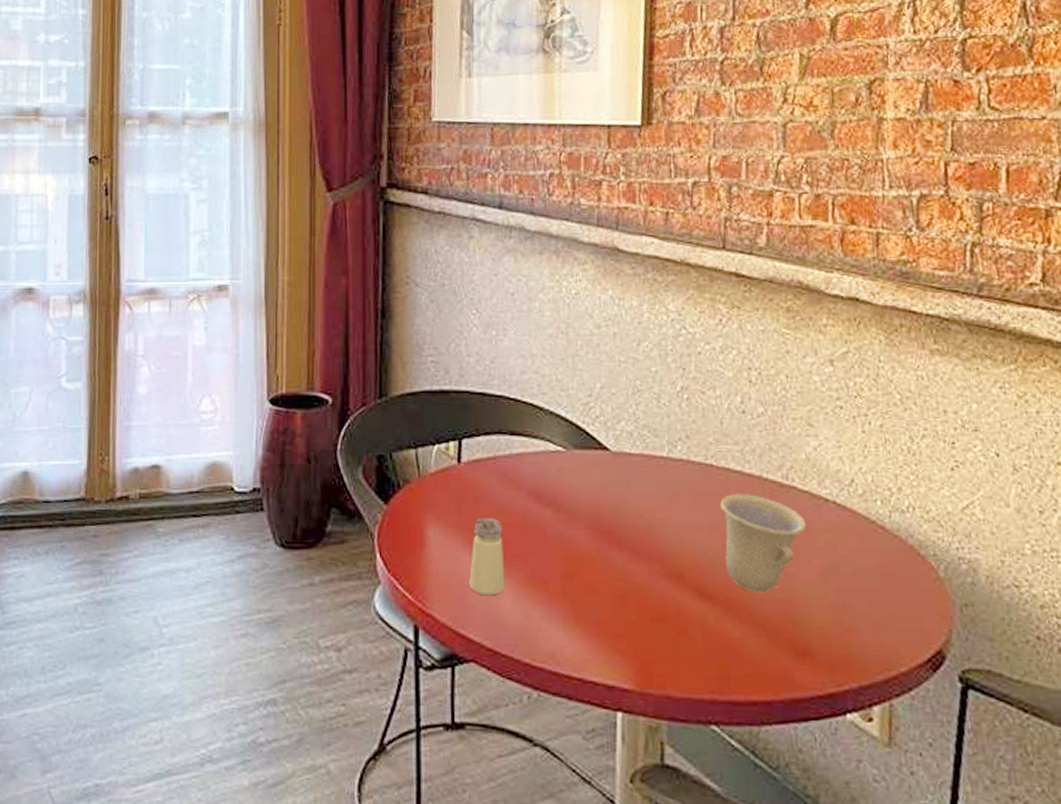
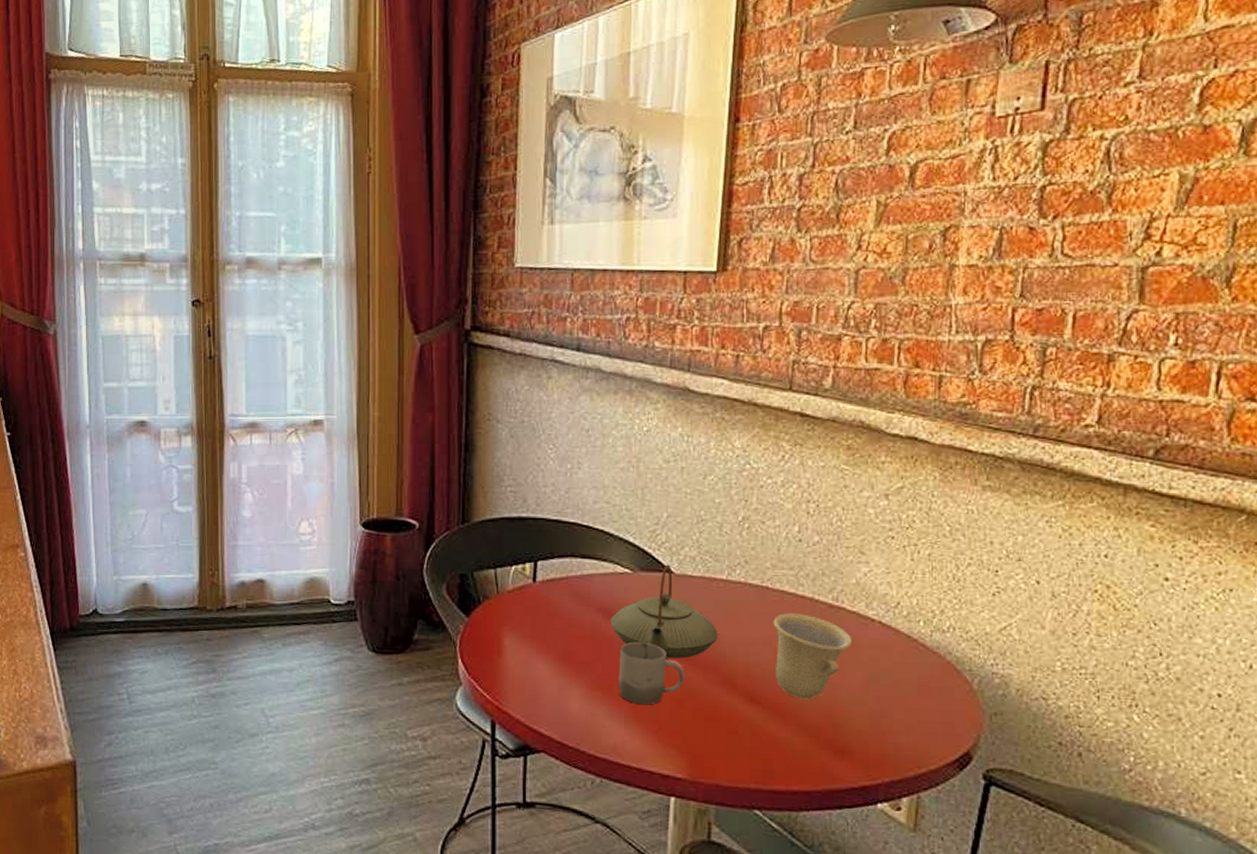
saltshaker: present [469,517,504,596] -> none [541,629,573,697]
teapot: none [543,440,661,548] -> present [610,564,717,659]
cup: none [554,529,627,603] -> present [618,641,685,705]

